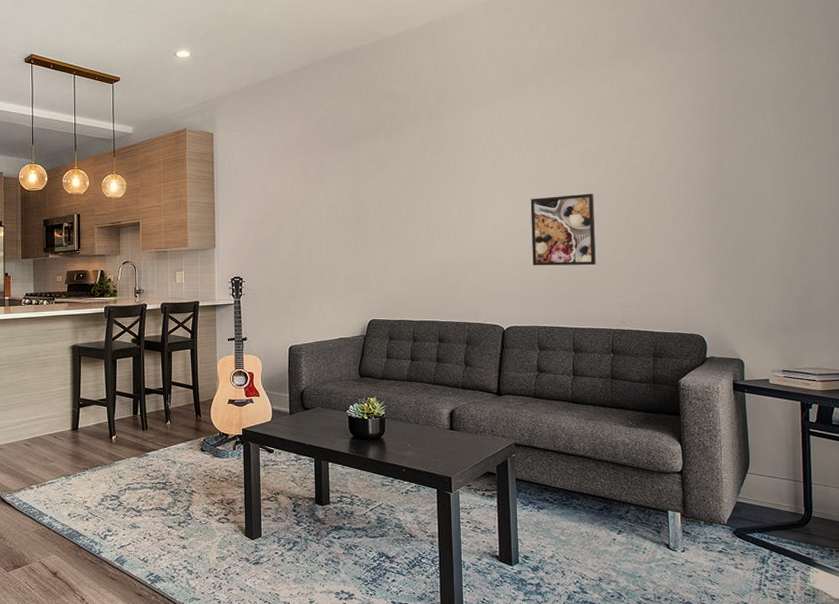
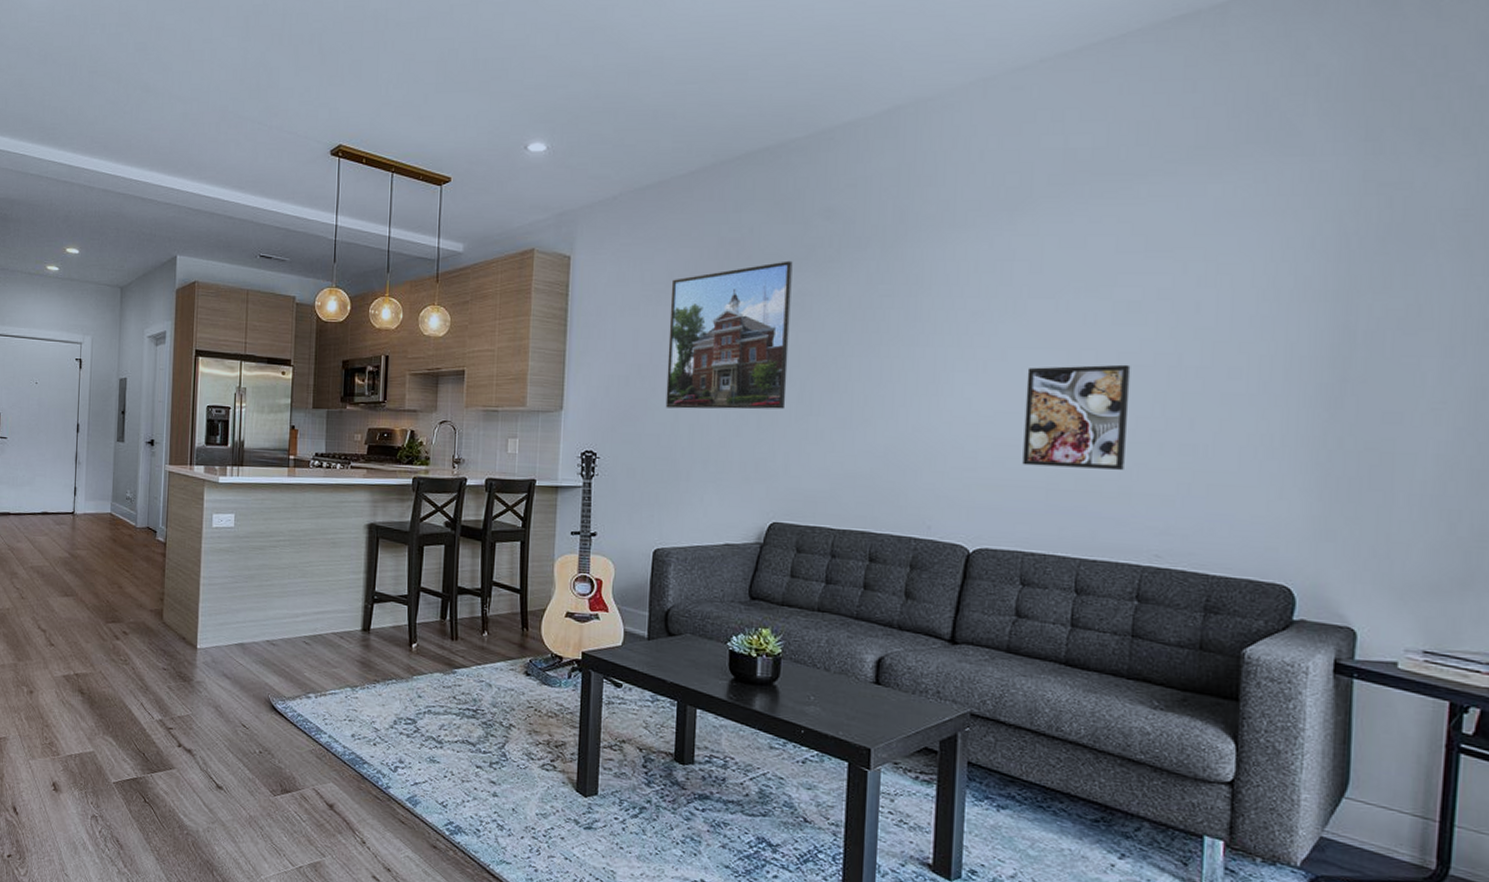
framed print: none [287,131,374,242] -> present [665,260,793,410]

